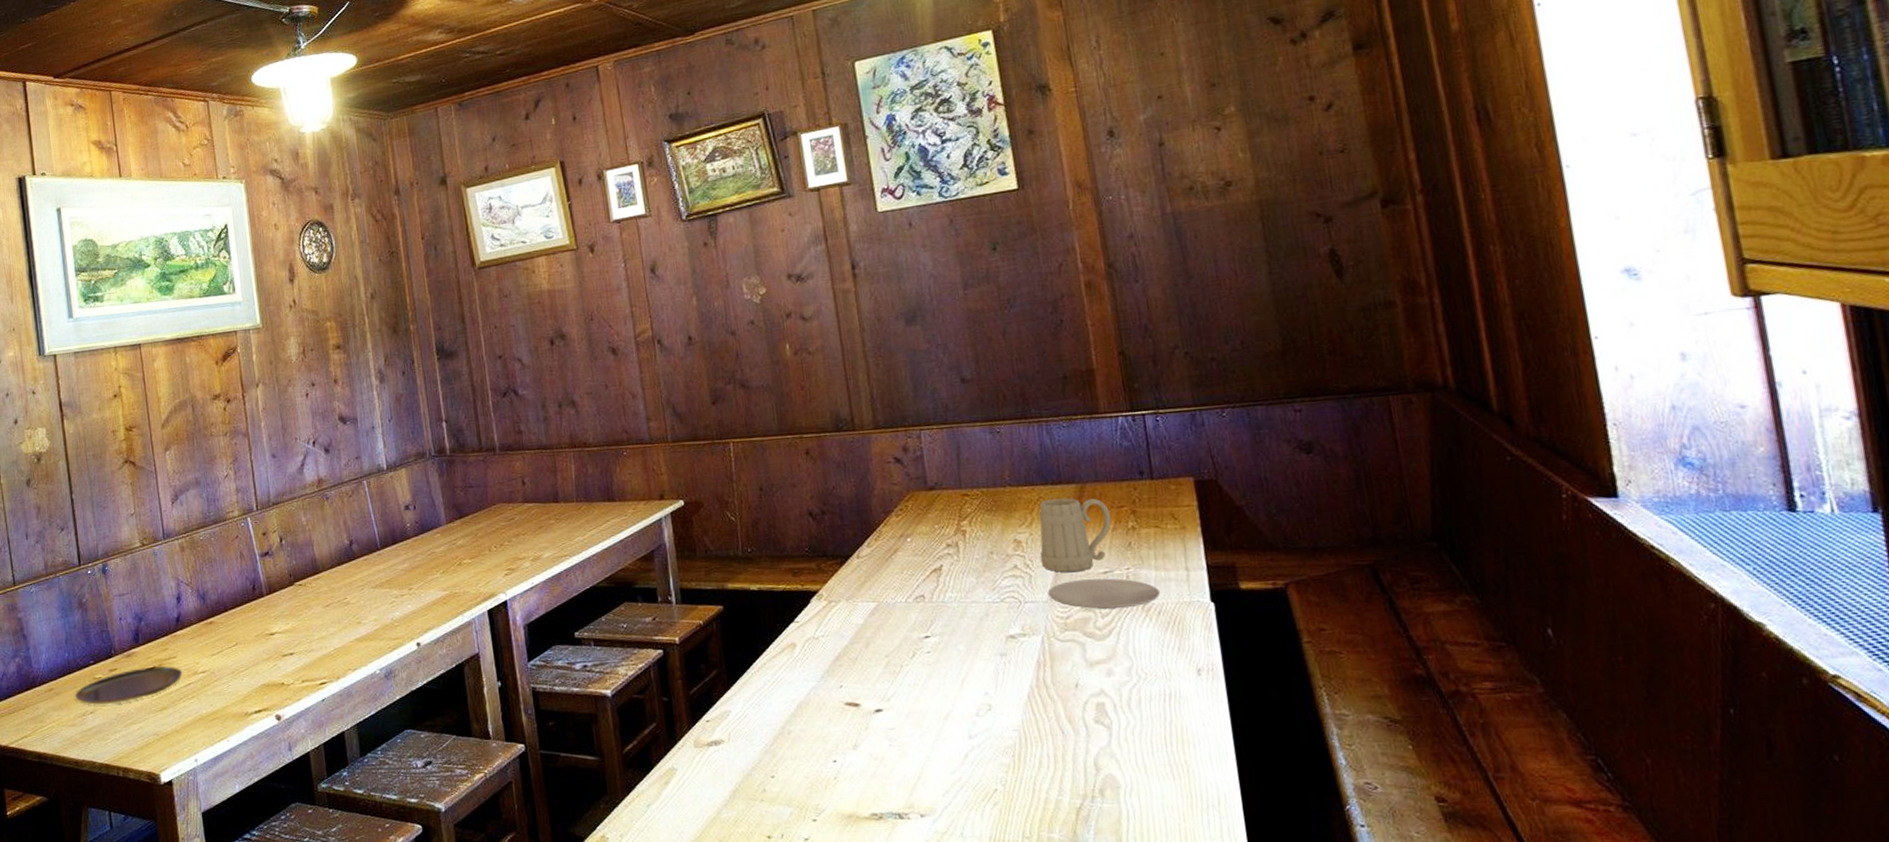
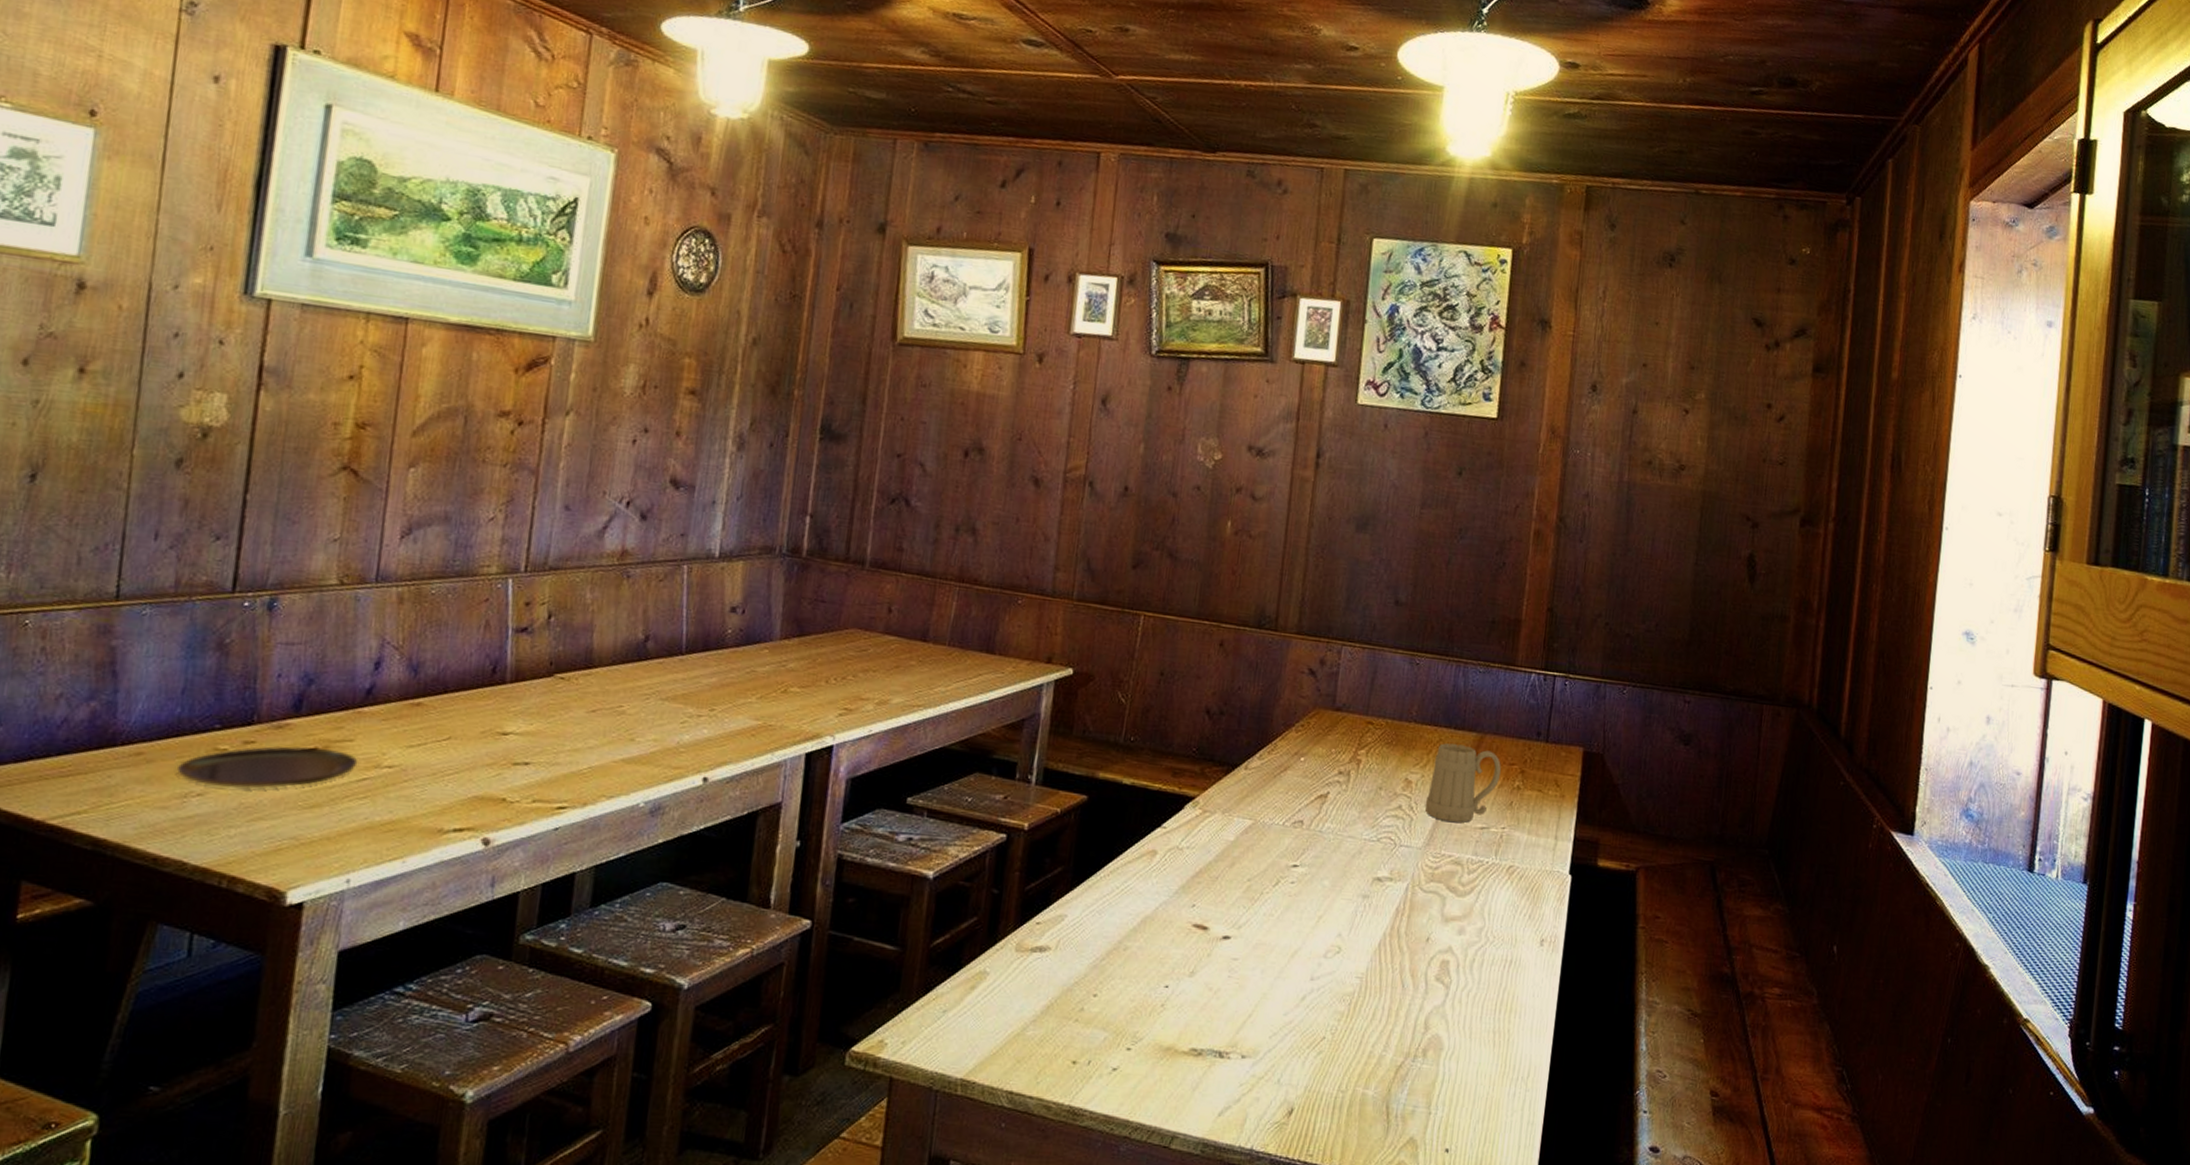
plate: present [1047,578,1161,610] -> none [1423,831,1527,868]

